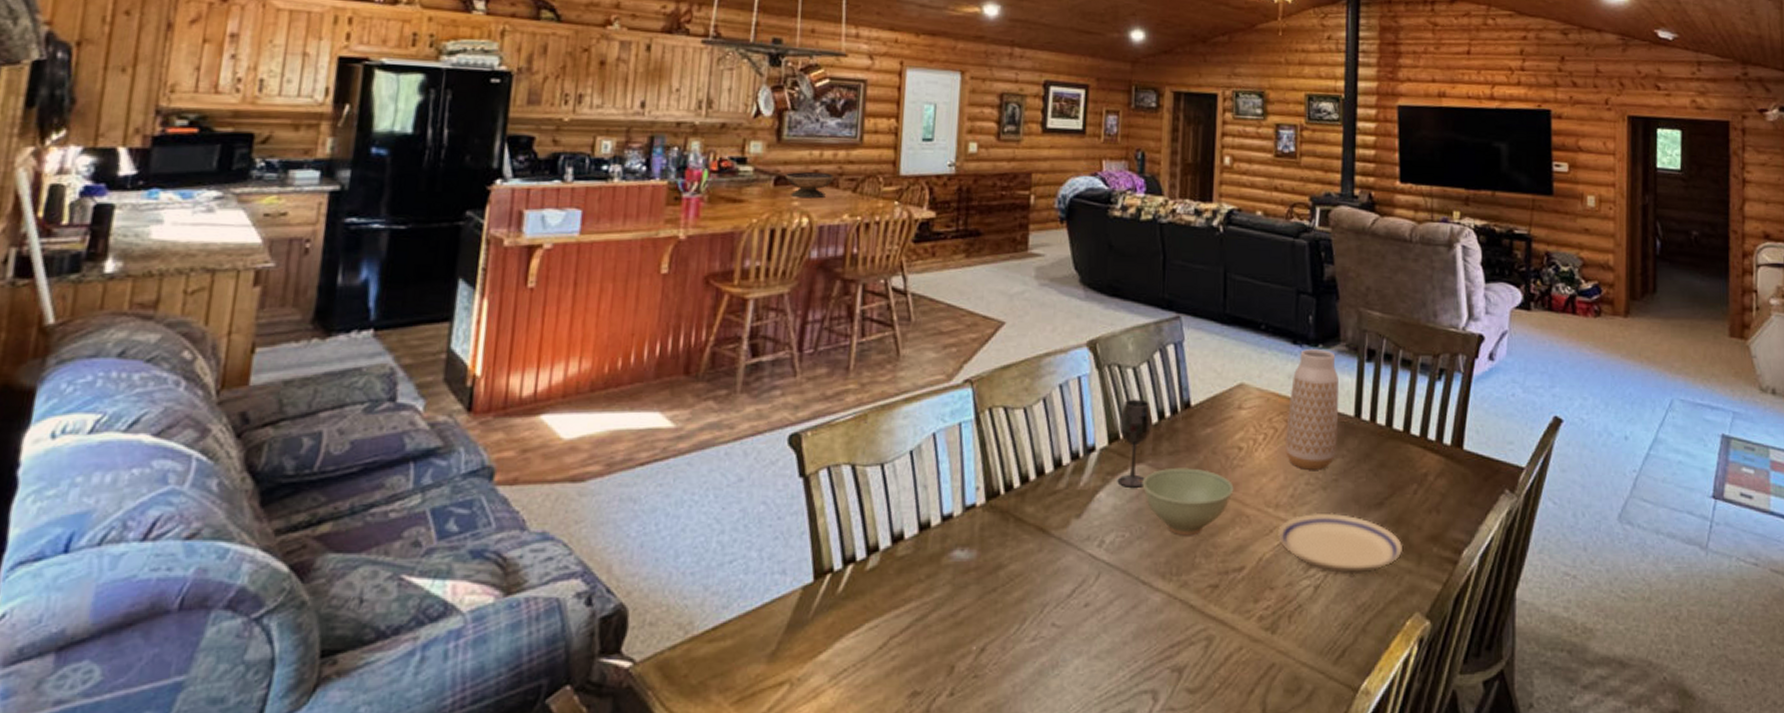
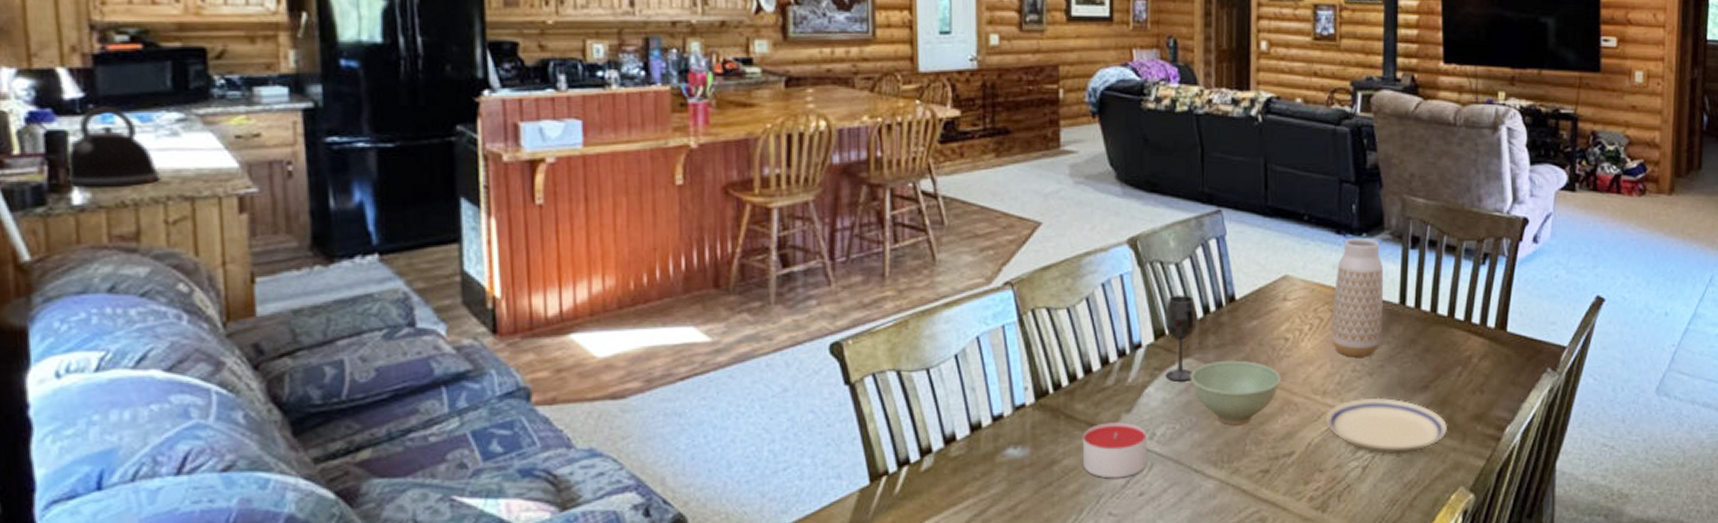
kettle: none [105,183,189,259] -> present [66,106,160,188]
decorative bowl: present [784,172,835,199] -> none [795,72,849,100]
candle: none [1028,527,1096,587] -> present [1082,422,1147,479]

